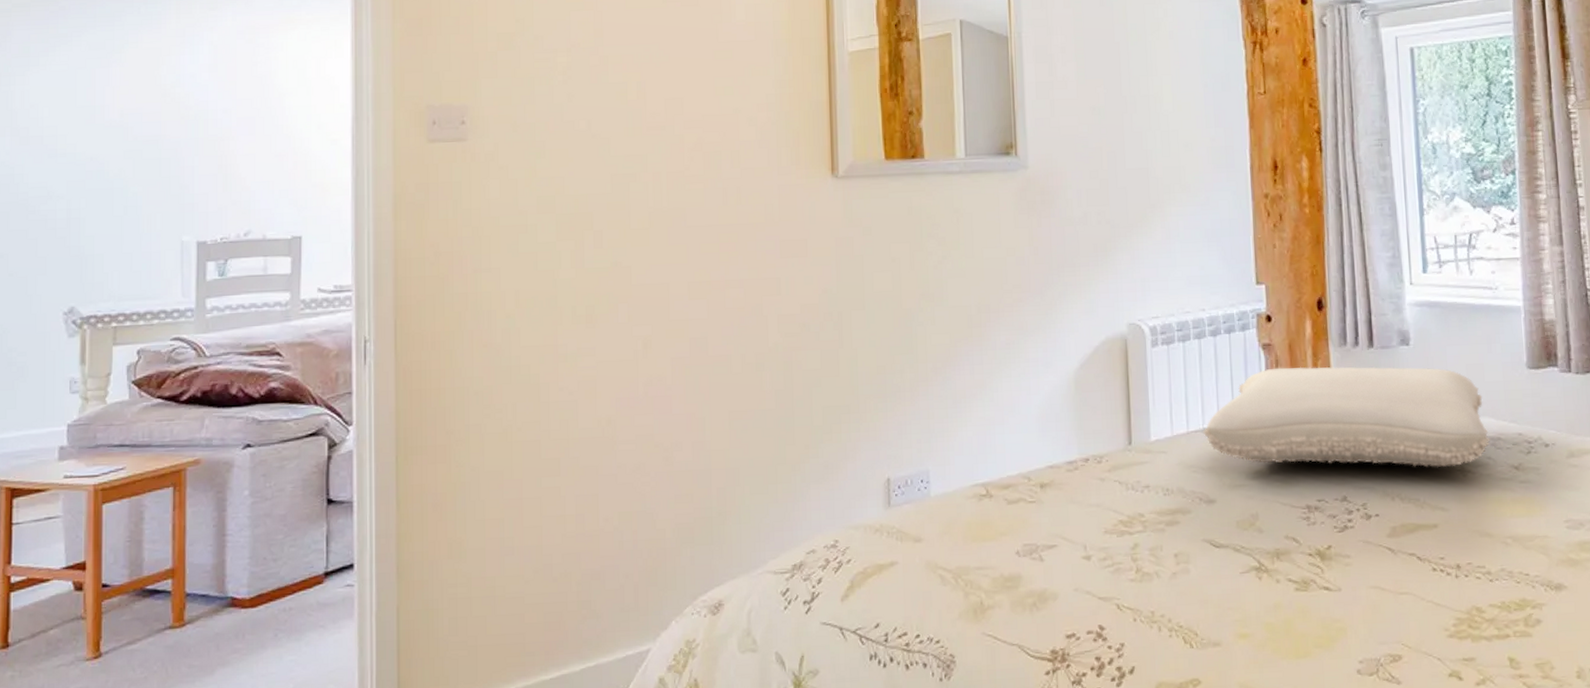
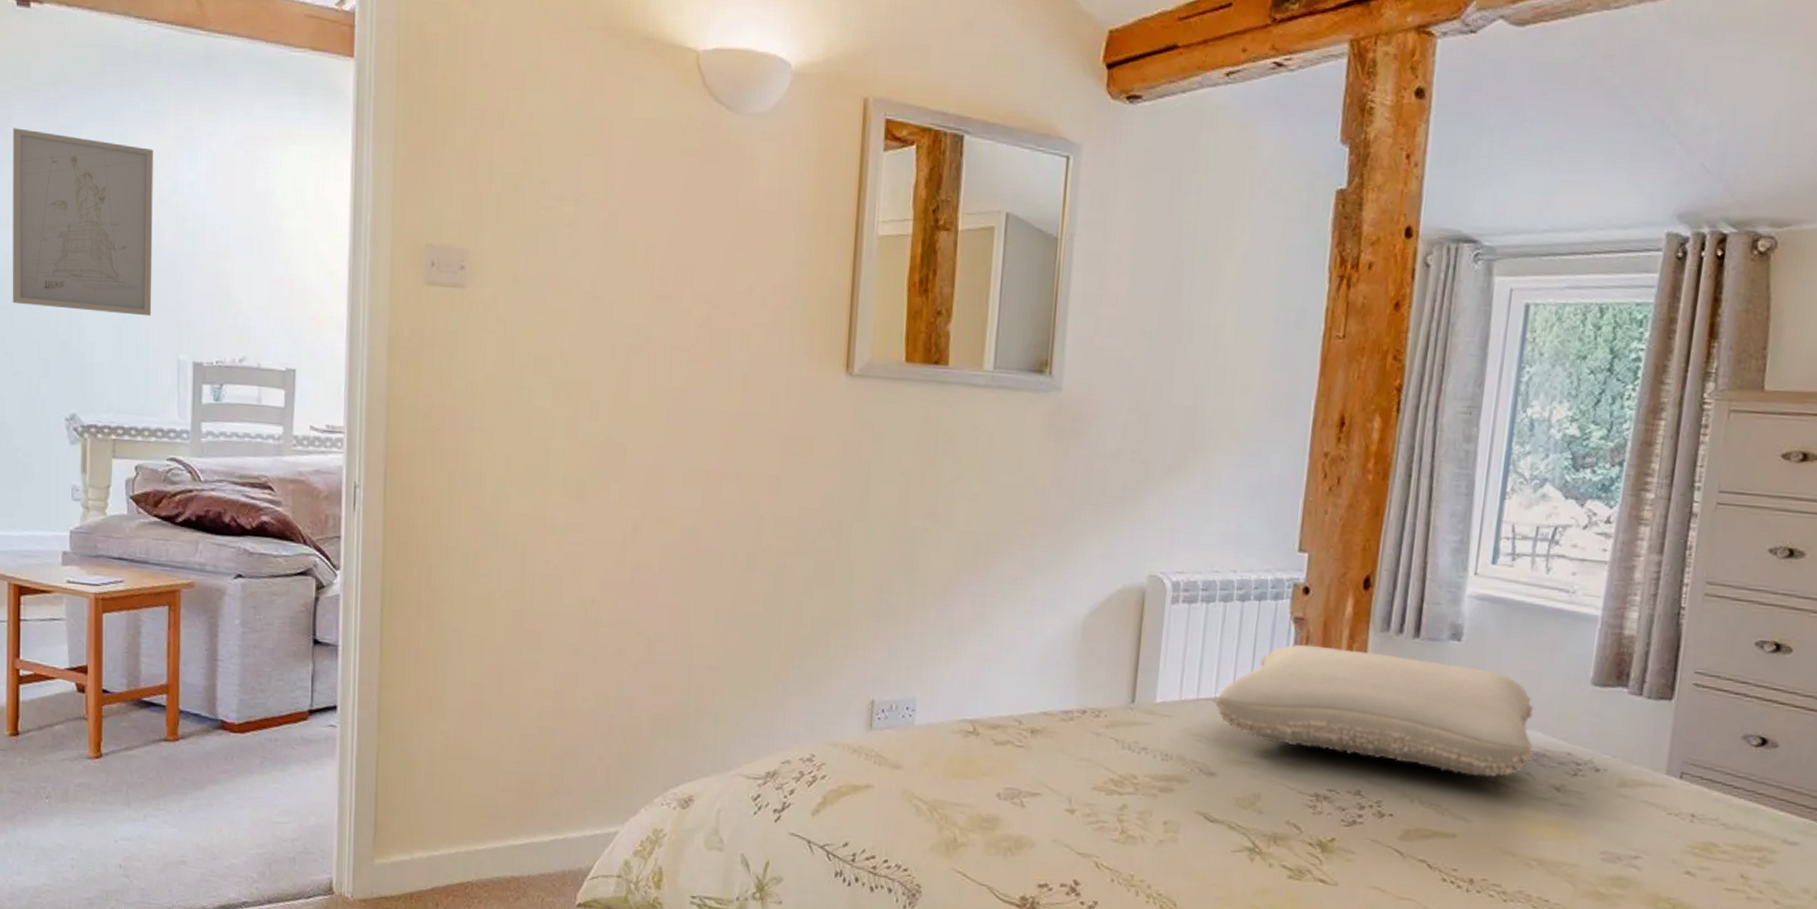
wall art: none [8,42,155,208] -> present [12,128,153,317]

